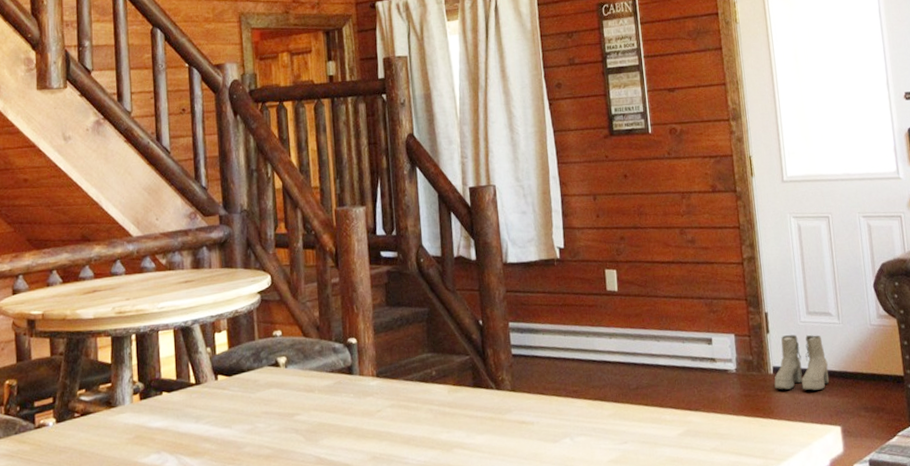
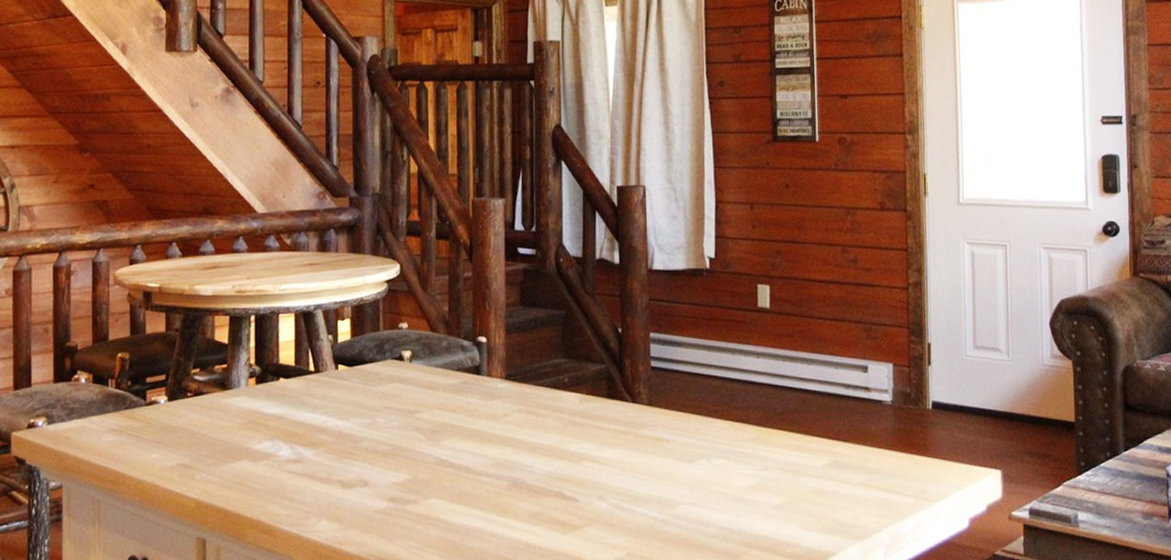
boots: present [774,334,829,391] -> none [932,369,993,430]

